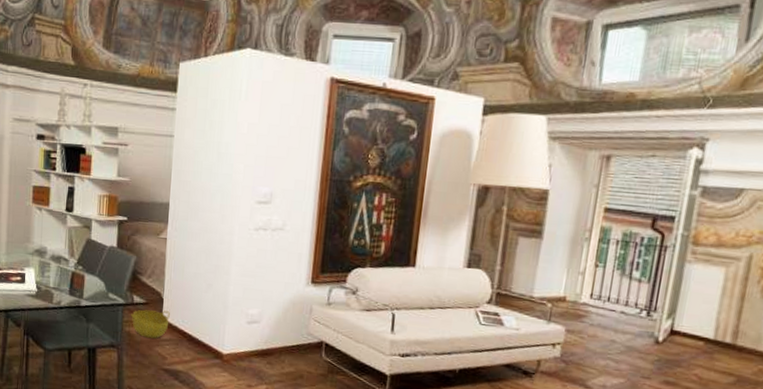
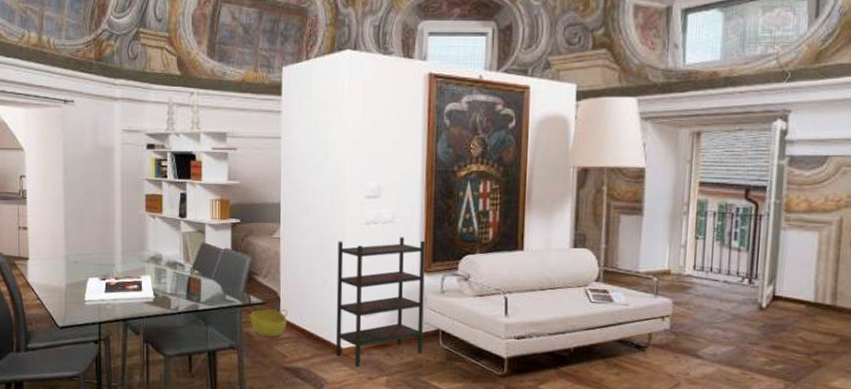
bookshelf: none [217,245,315,373] -> present [335,237,426,366]

